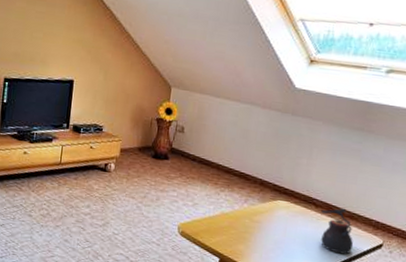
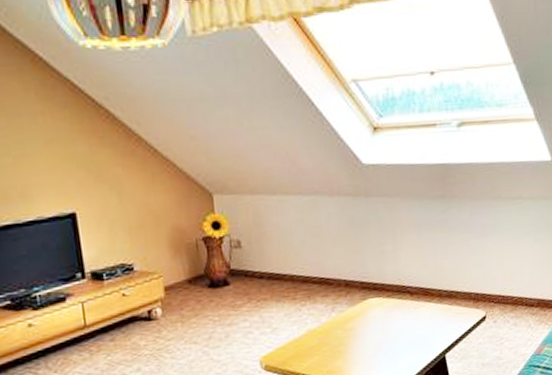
teapot: present [321,208,354,254] -> none [417,288,458,339]

